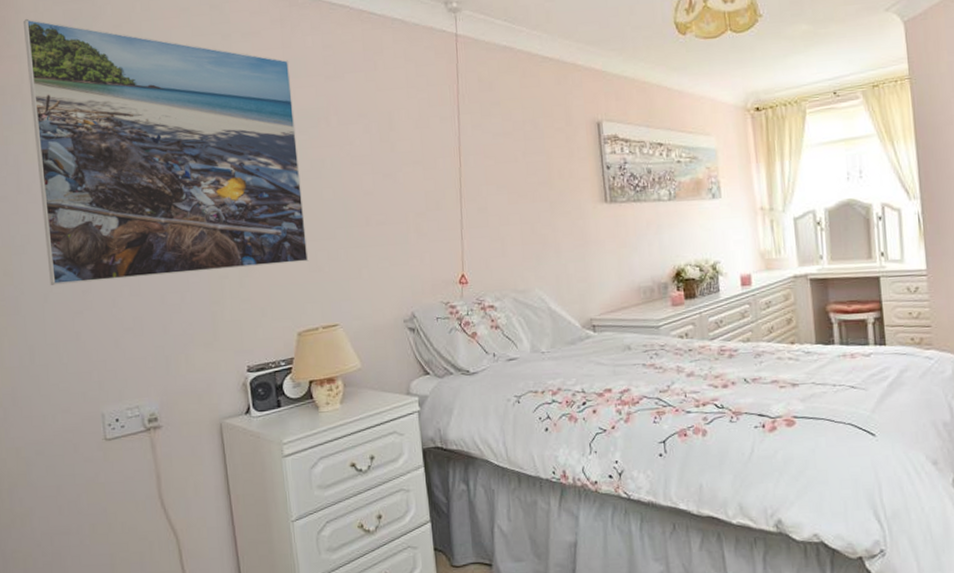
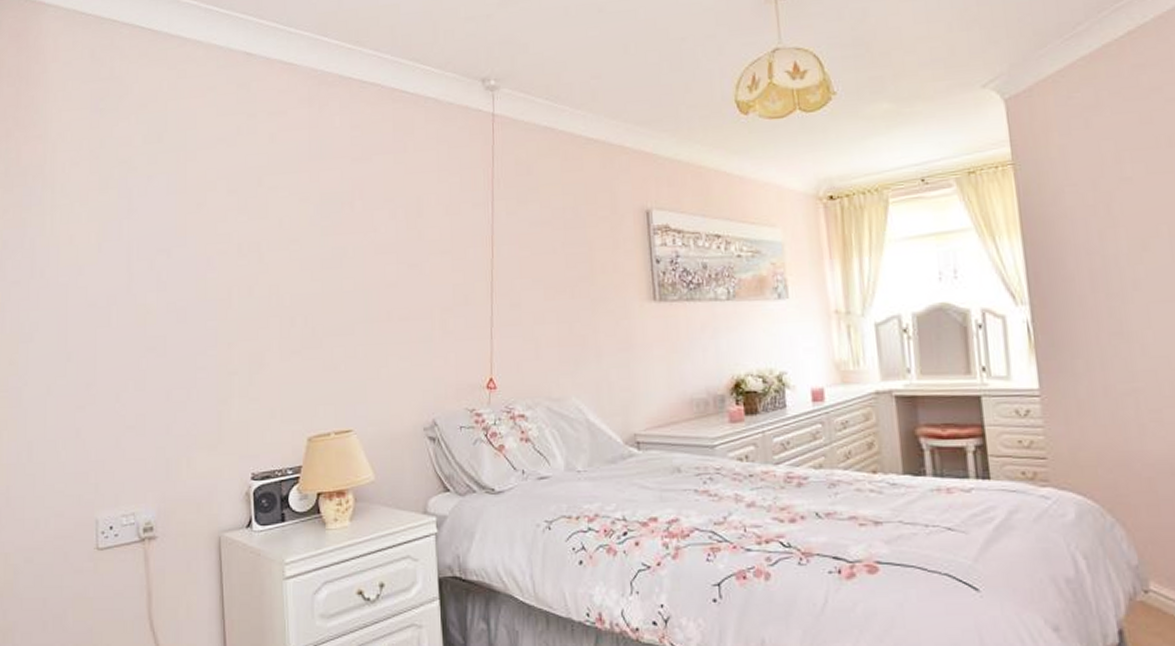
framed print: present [24,18,309,285] -> none [51,98,324,377]

